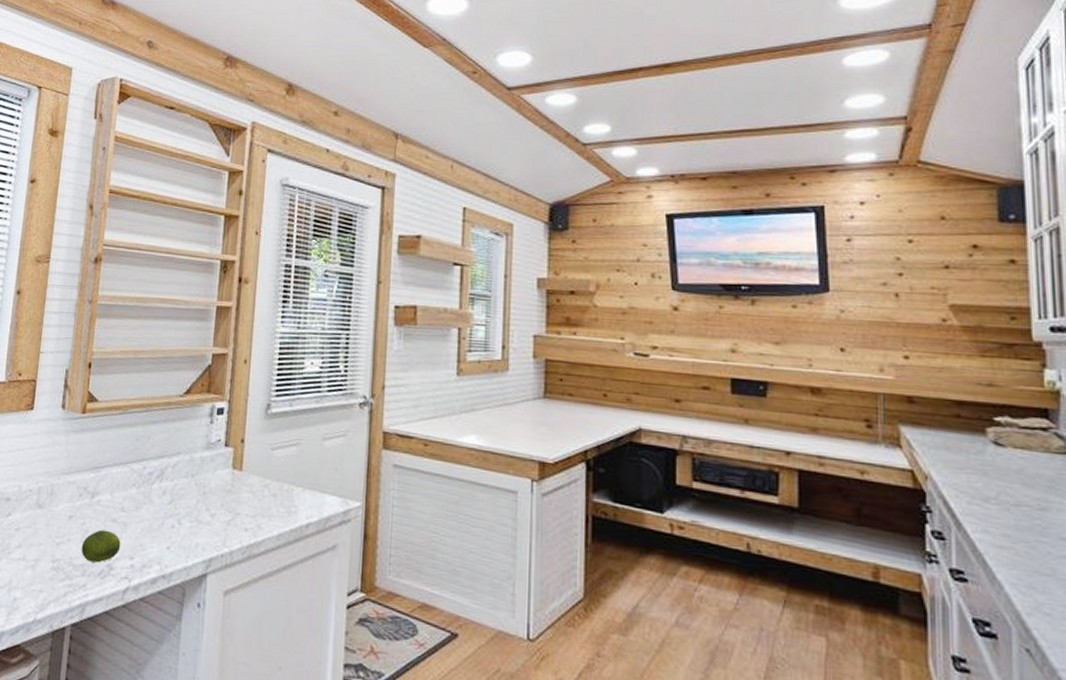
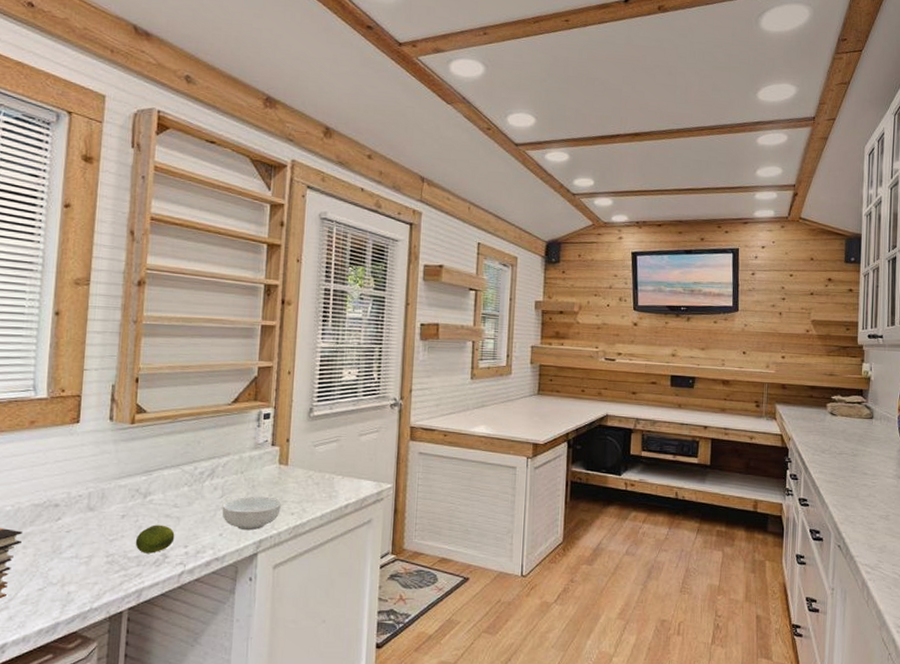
cereal bowl: none [170,504,234,546] -> present [222,496,281,531]

